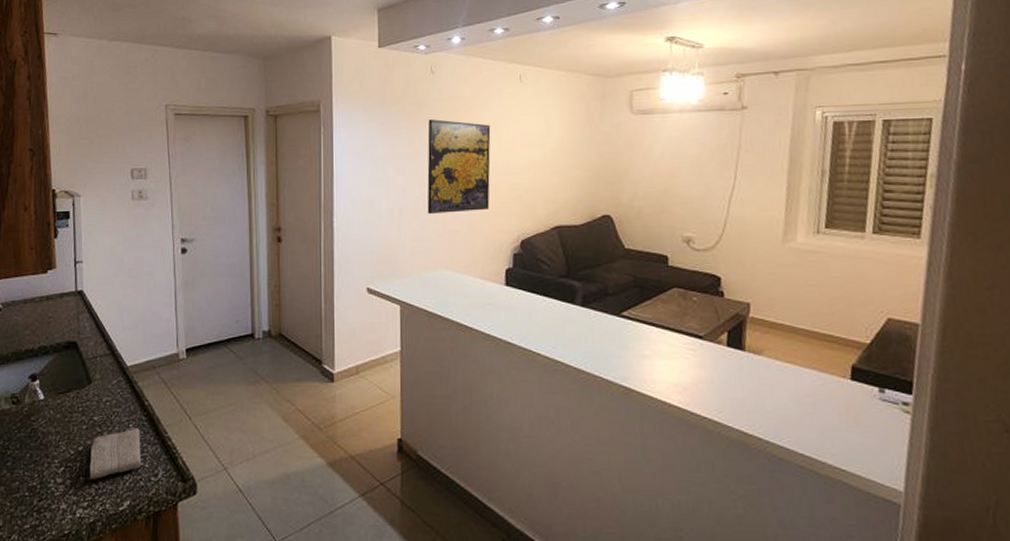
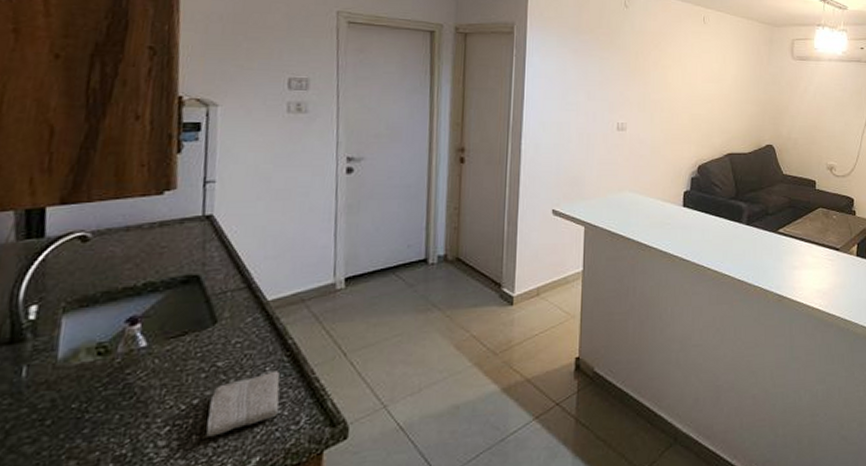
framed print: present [427,119,491,215] -> none [615,50,676,140]

